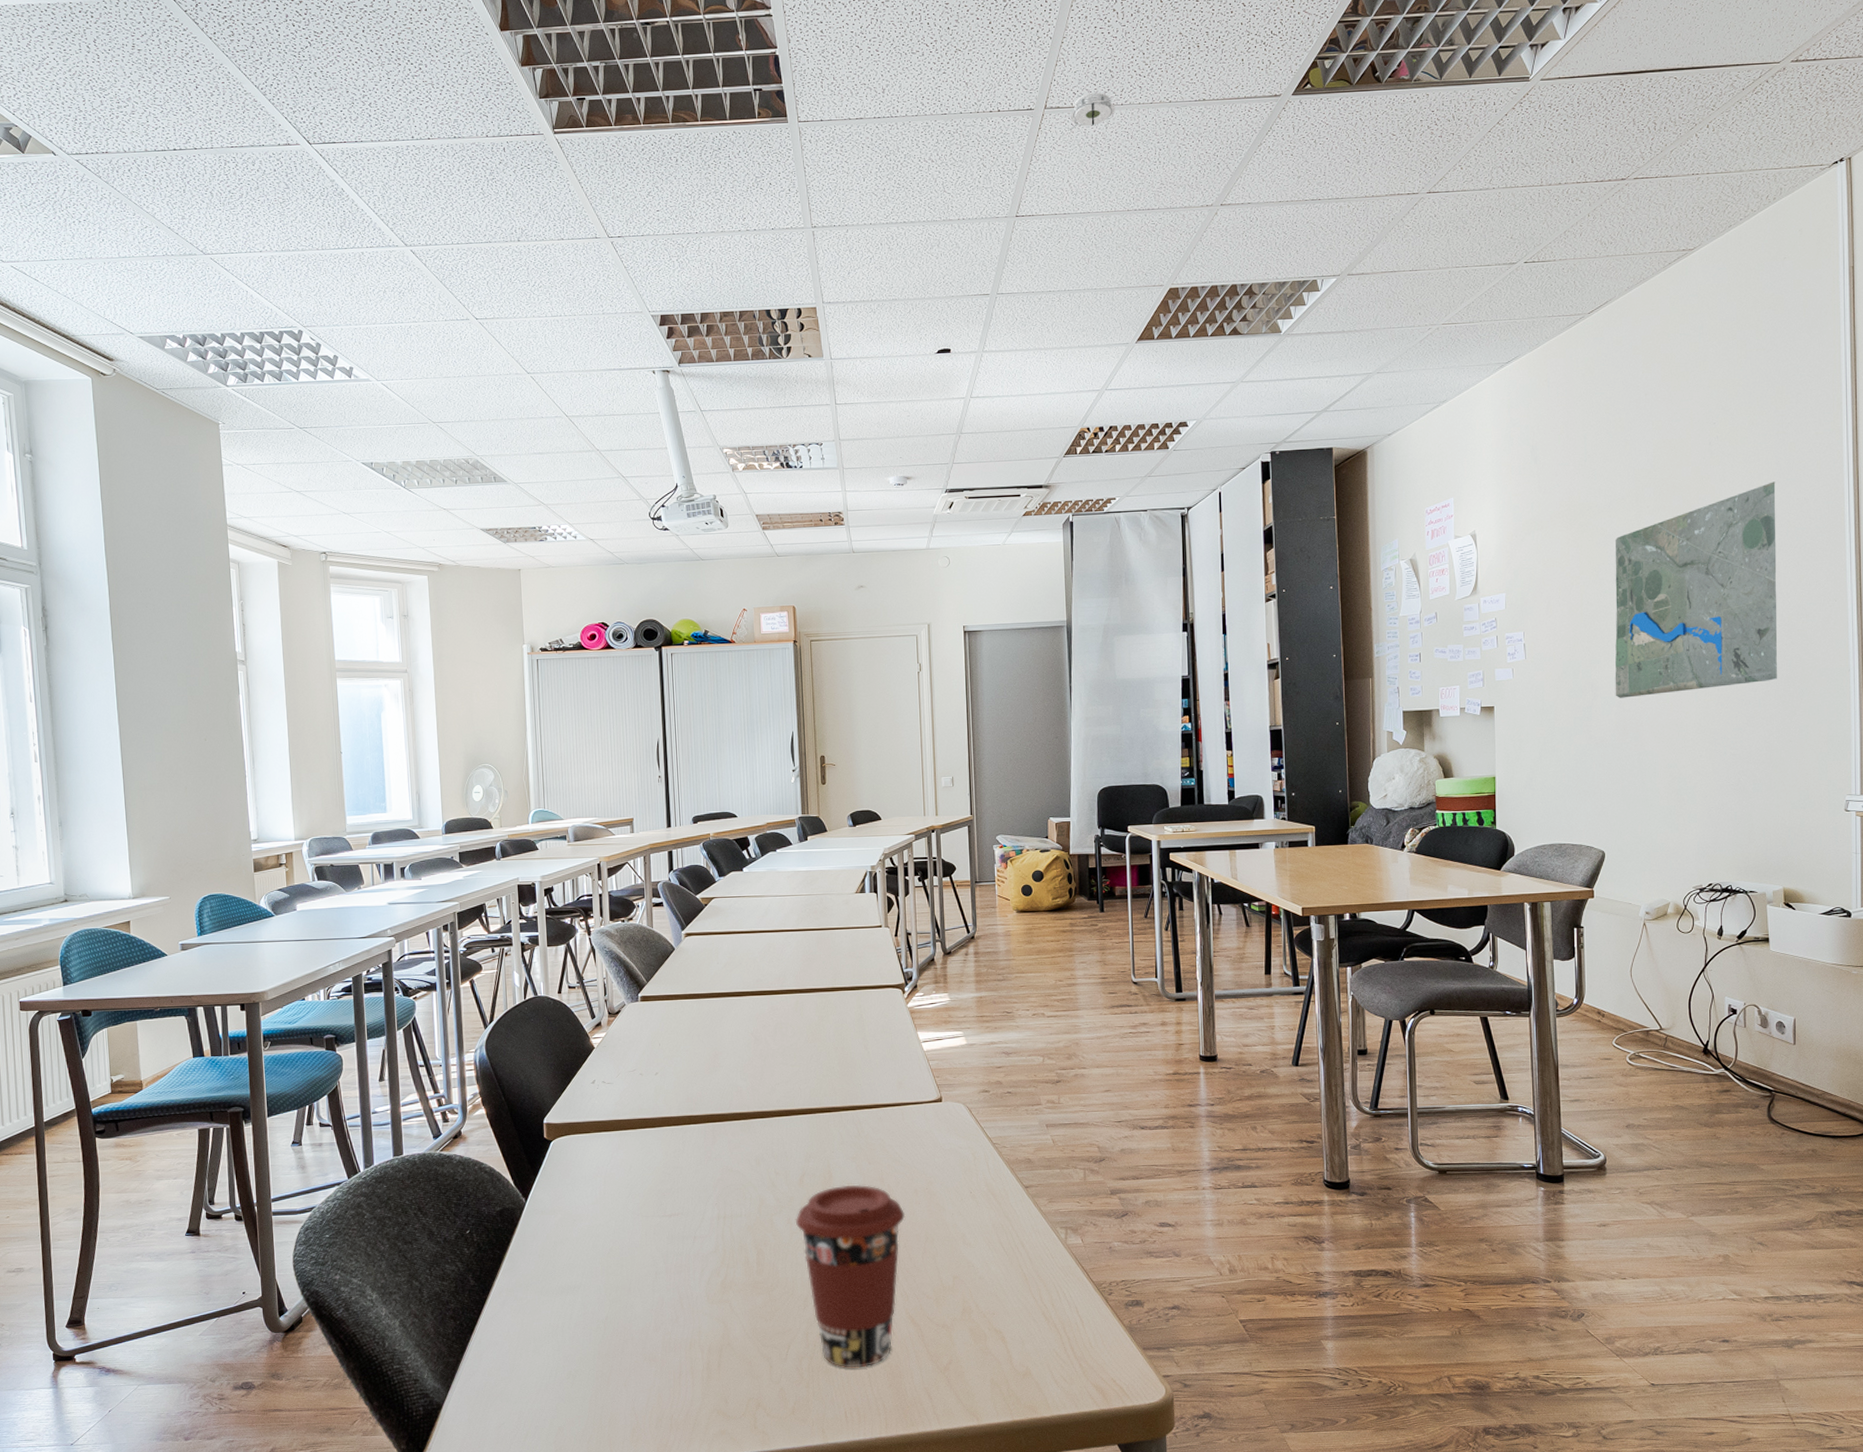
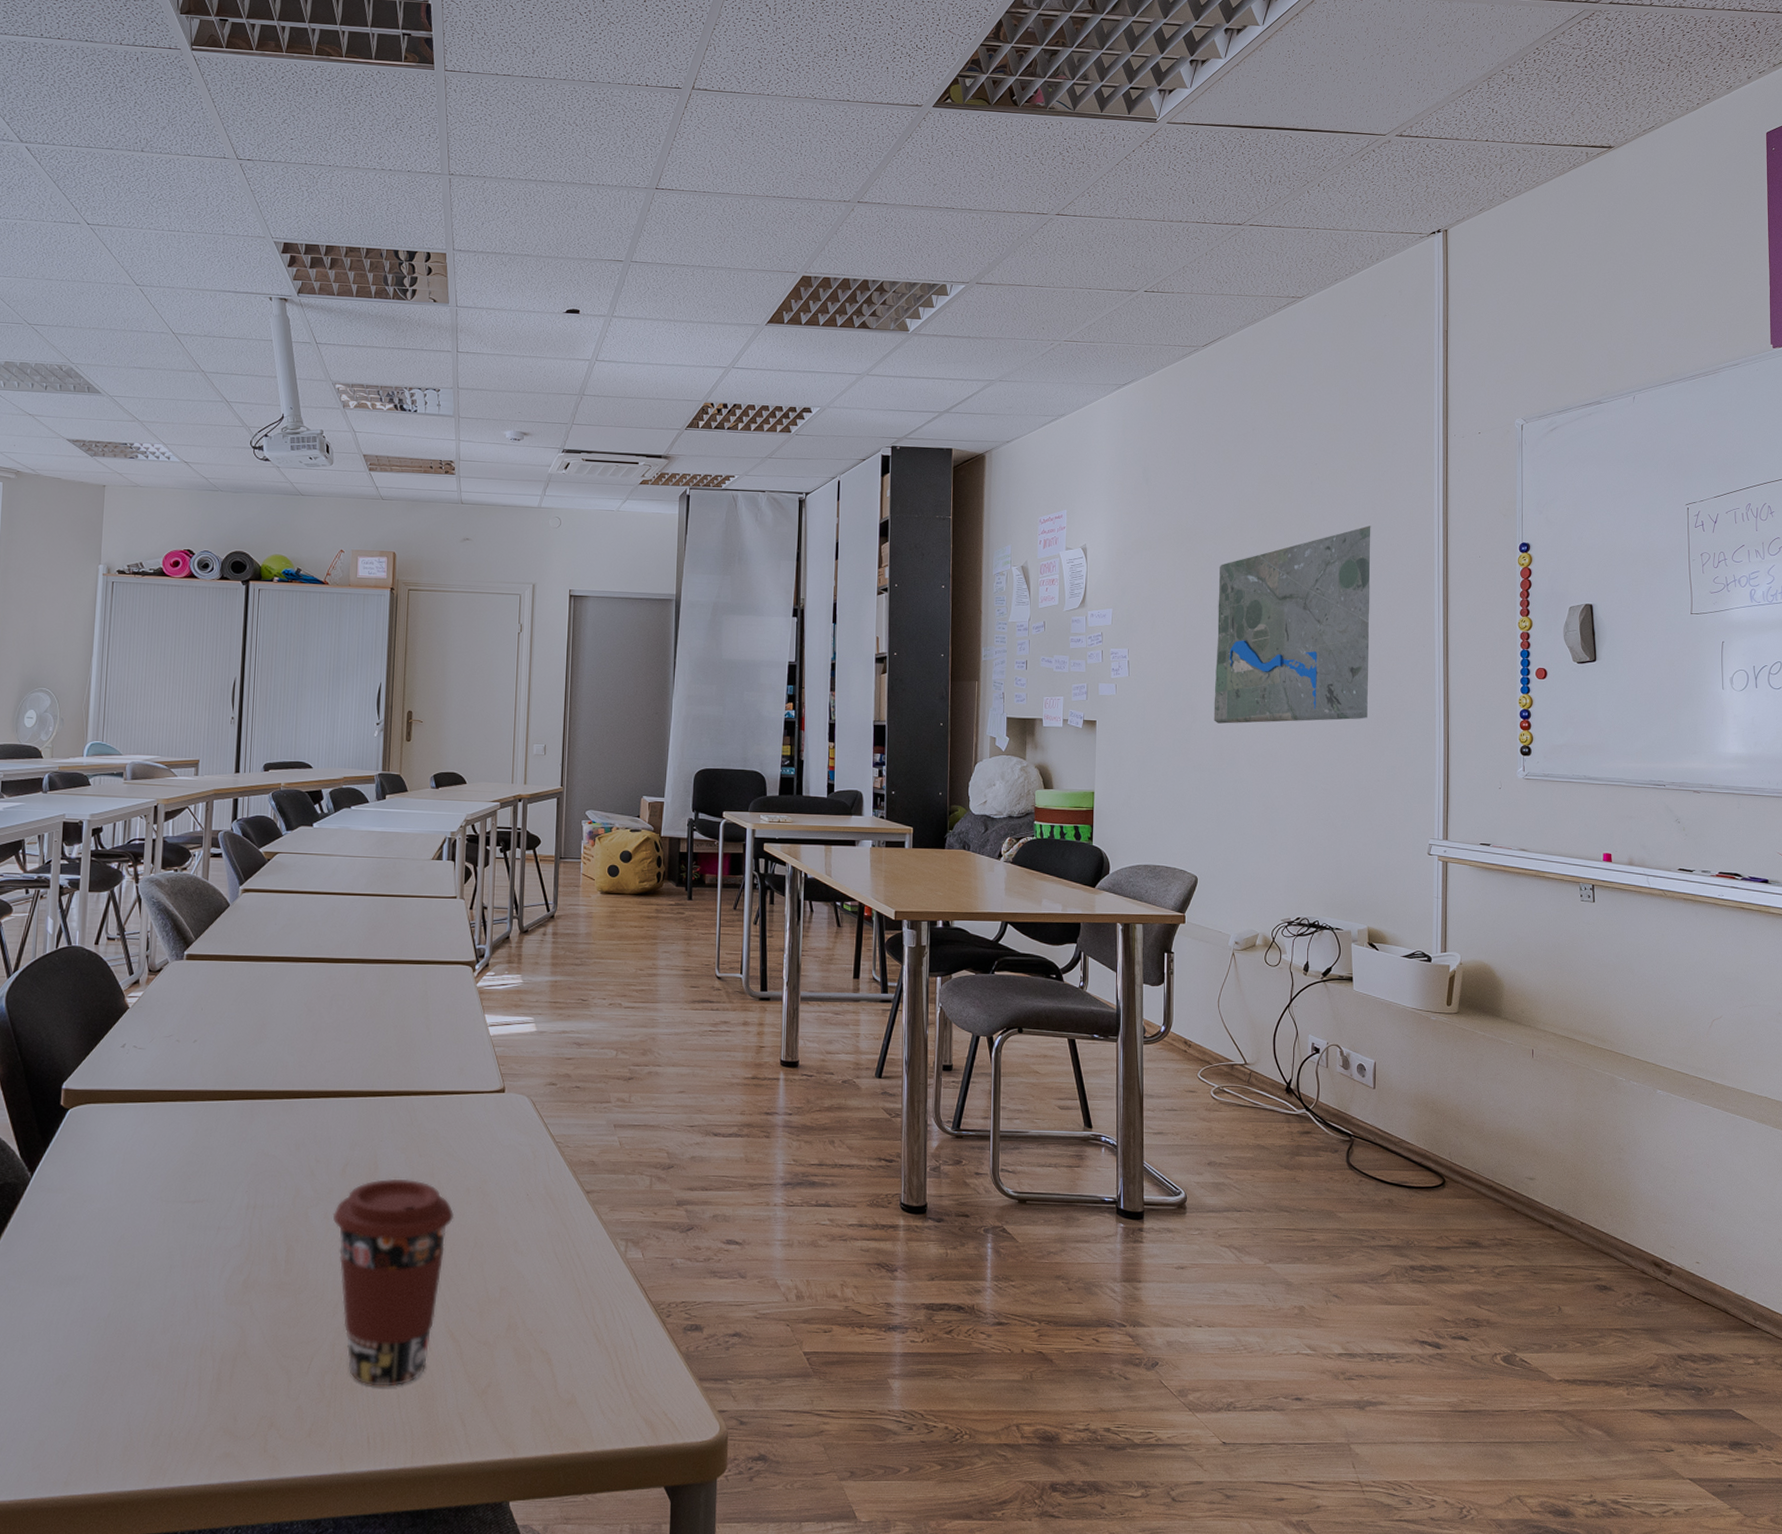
smoke detector: present [1069,92,1116,131] -> none [715,80,762,114]

